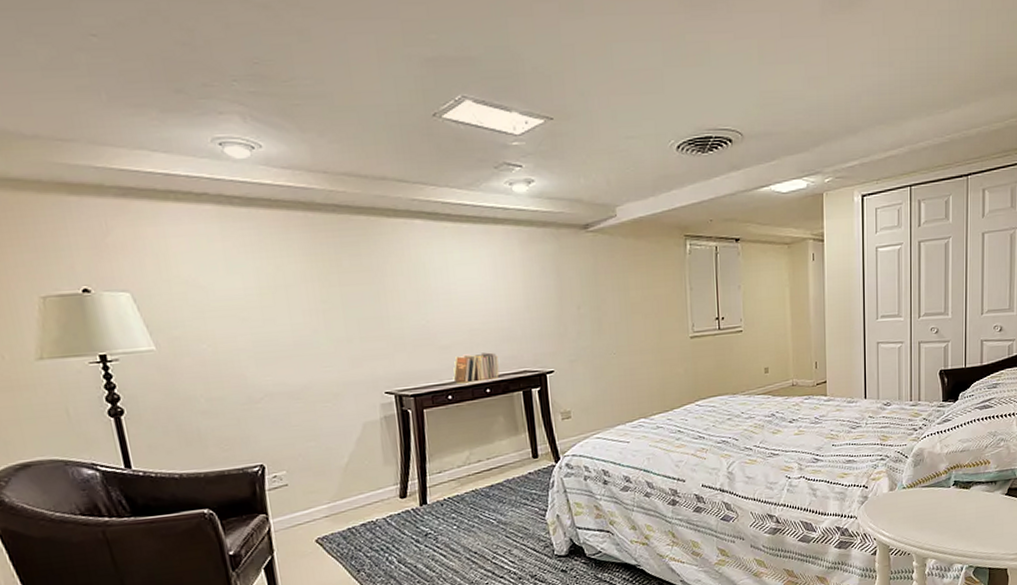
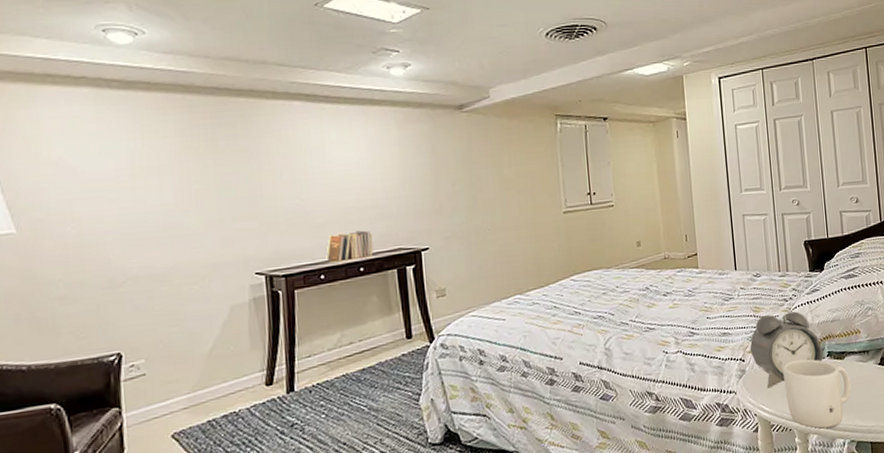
alarm clock: none [874,441,949,515] -> present [750,311,823,389]
mug: none [905,487,974,554] -> present [782,359,851,429]

